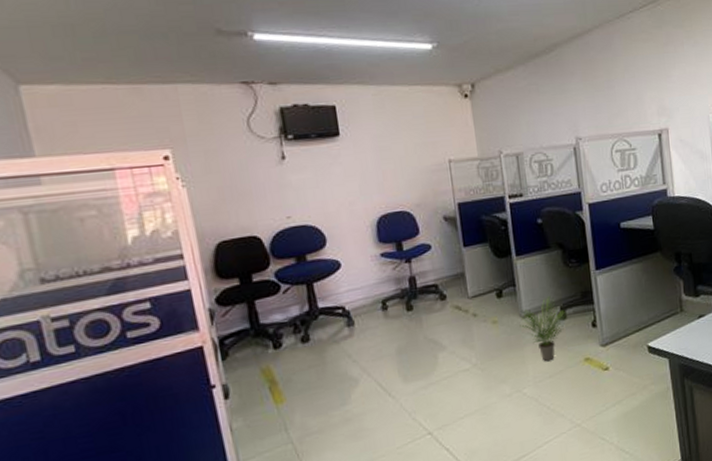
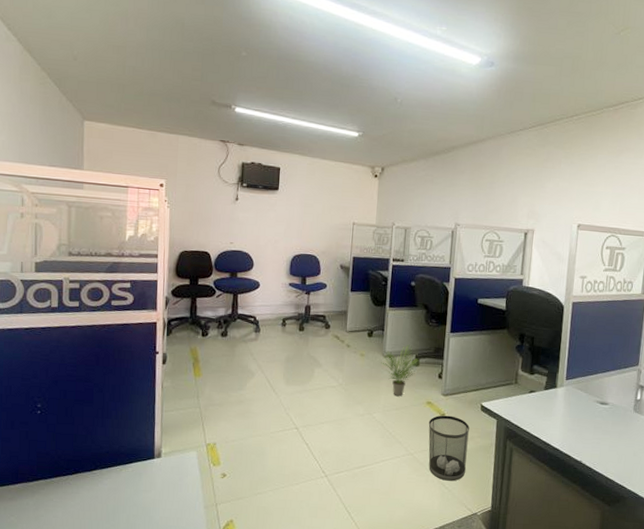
waste bin: none [591,367,645,445] -> present [428,415,470,481]

